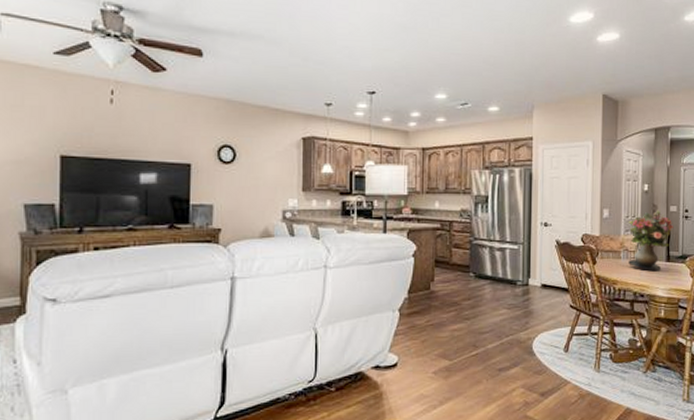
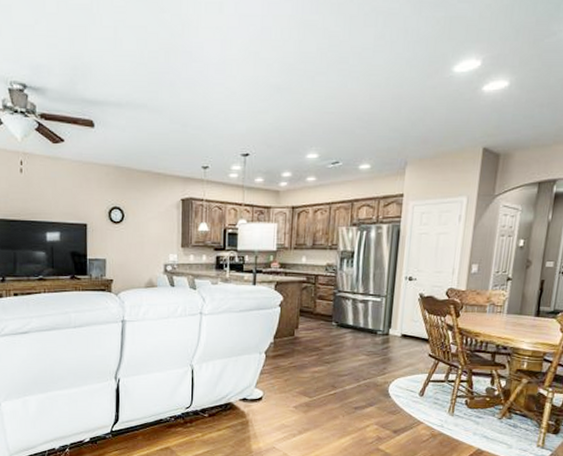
bouquet: present [627,210,673,272] -> none [493,265,547,326]

